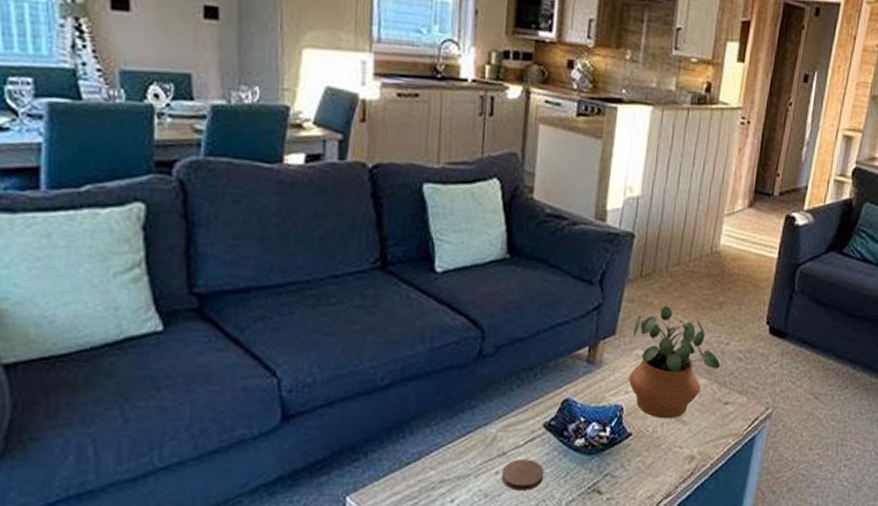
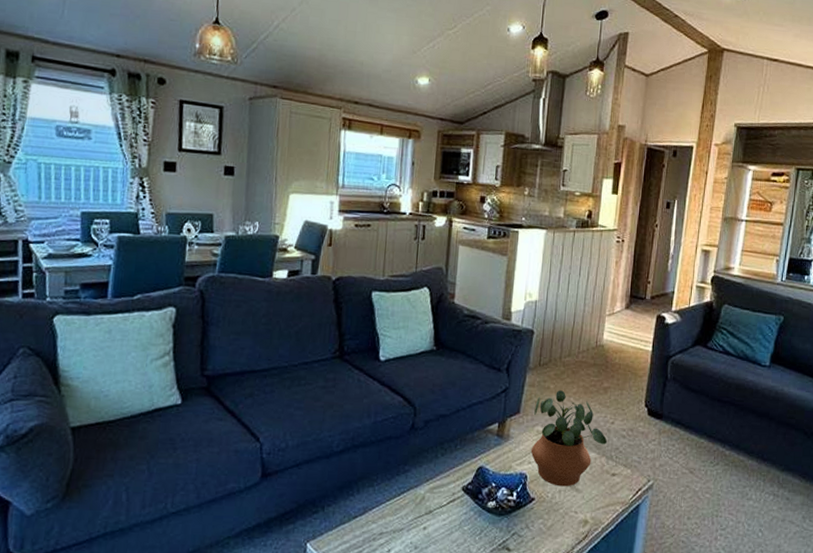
coaster: present [501,460,545,491] -> none [428,517,463,545]

